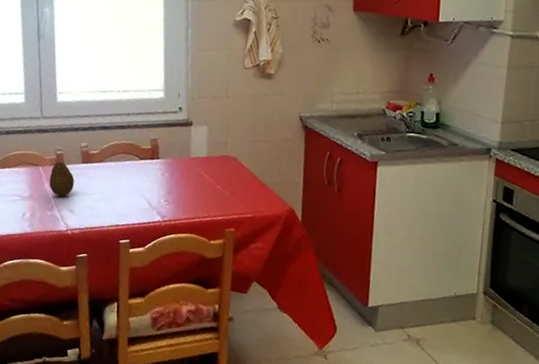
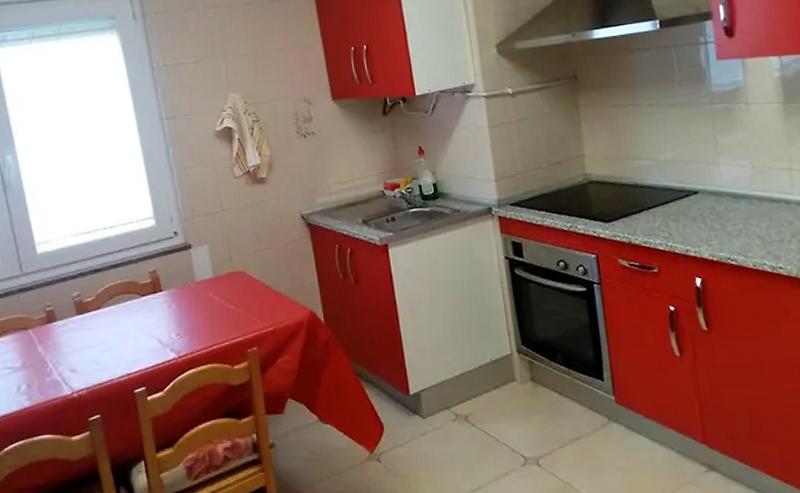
fruit: present [49,161,75,197] -> none [42,318,73,358]

